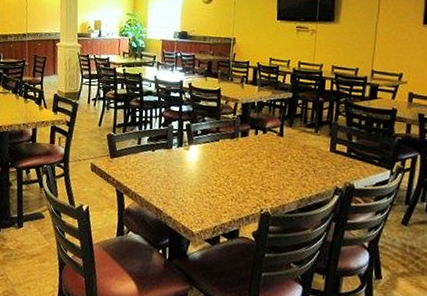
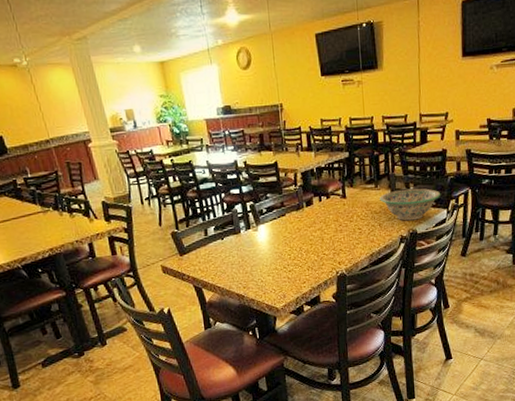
decorative bowl: none [318,139,386,175] -> present [380,188,441,221]

